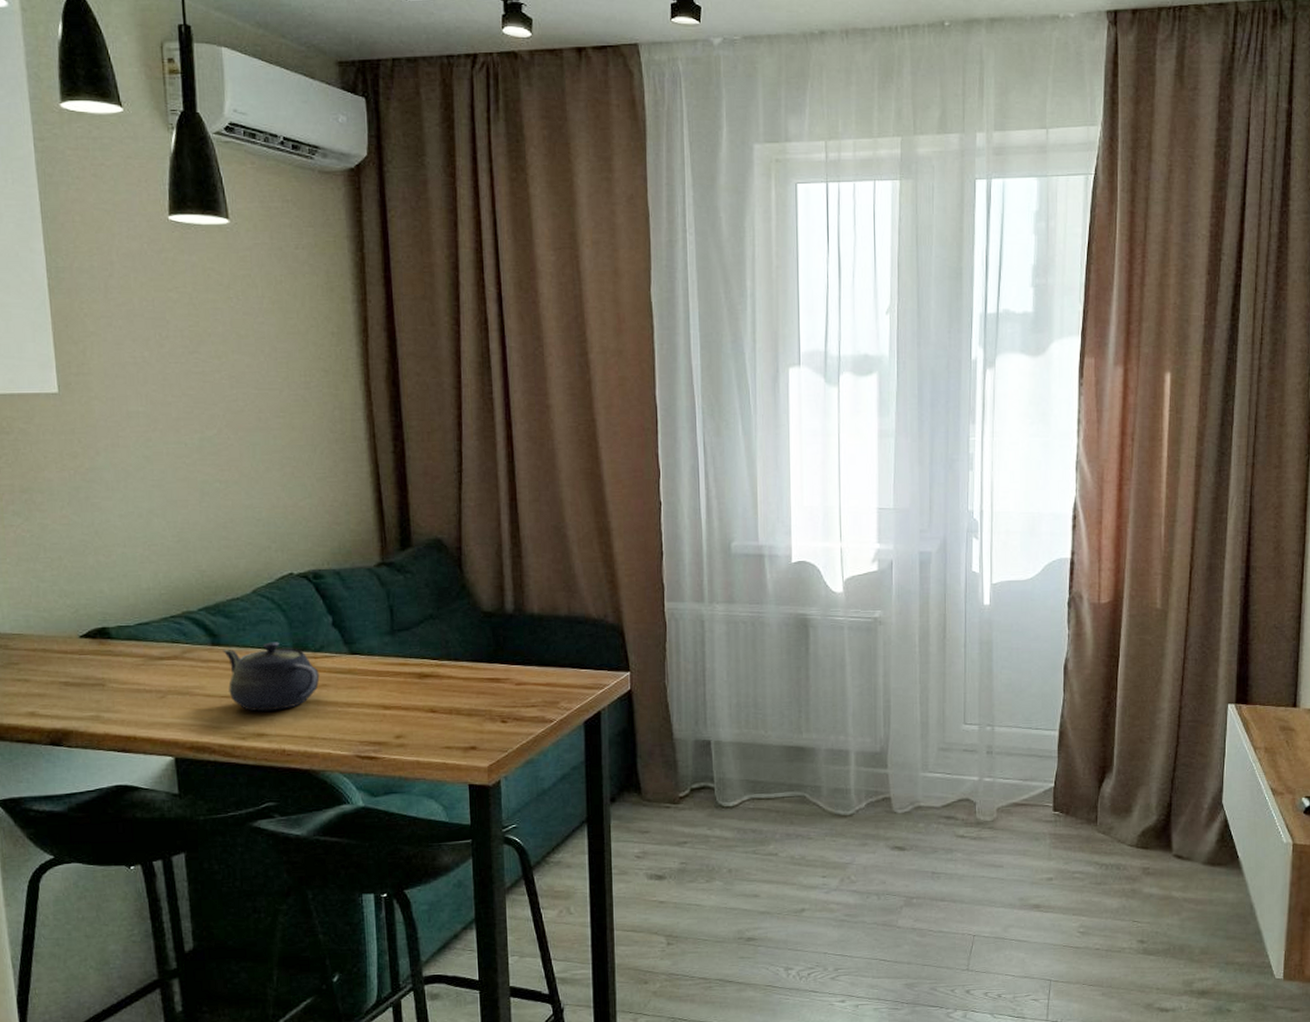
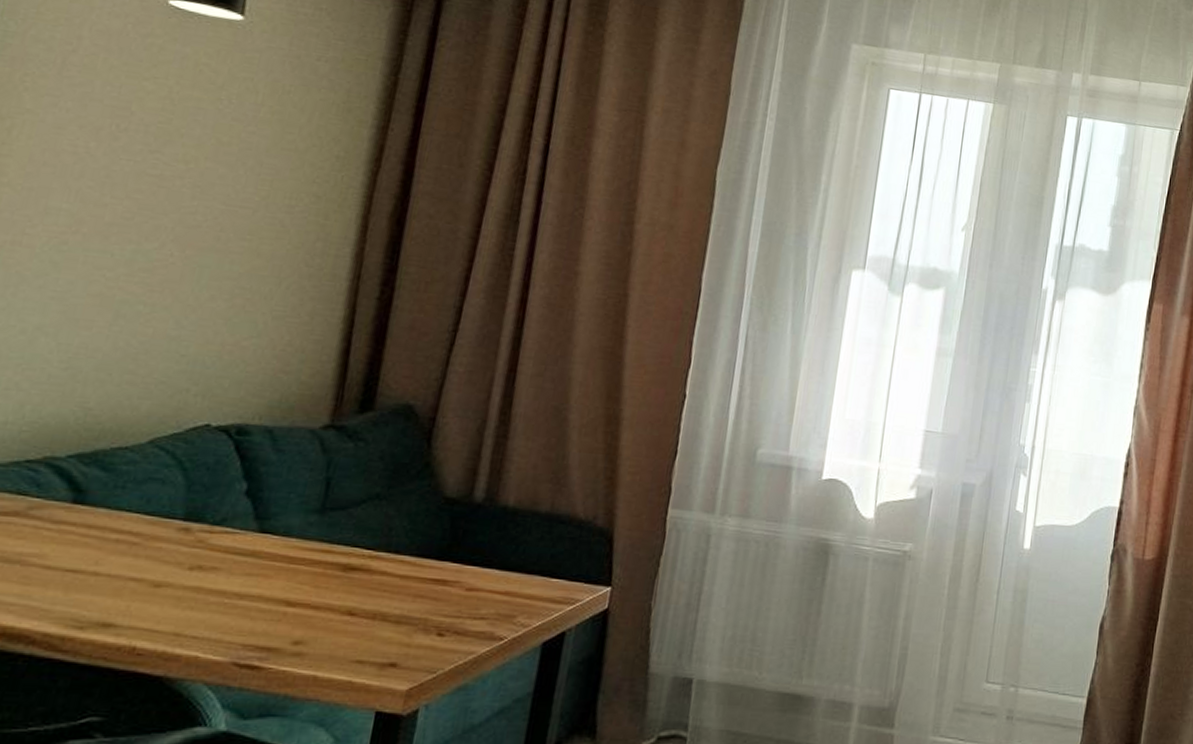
teapot: present [222,642,320,712] -> none [78,506,212,596]

